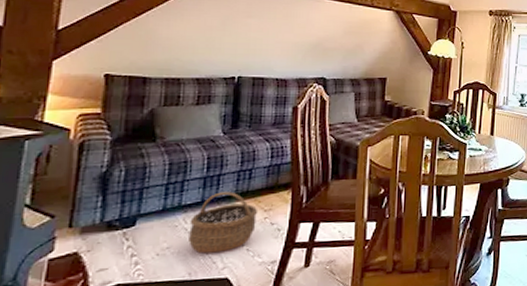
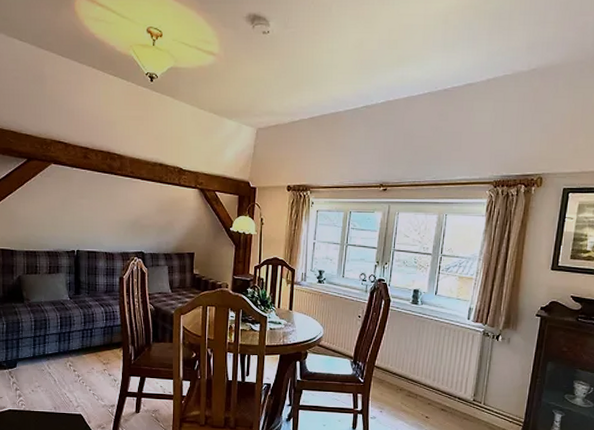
wicker basket: present [188,191,258,254] -> none [52,346,99,394]

